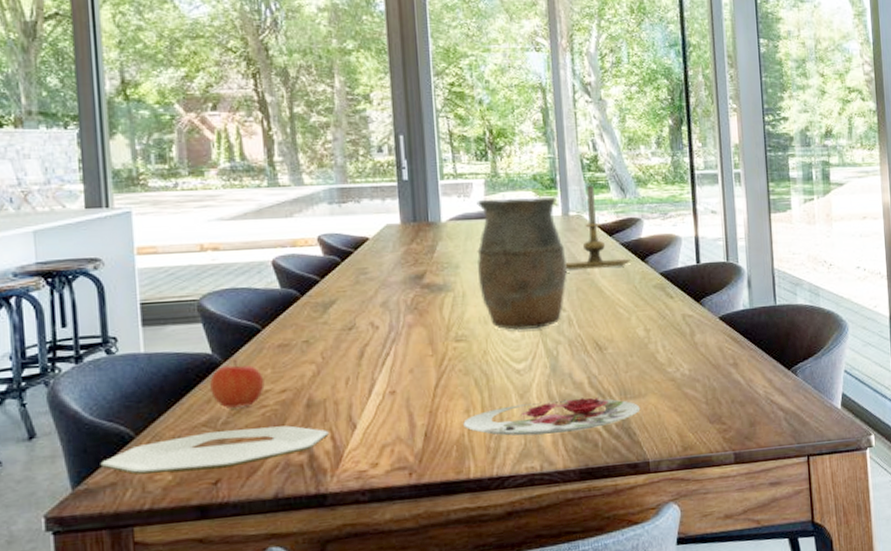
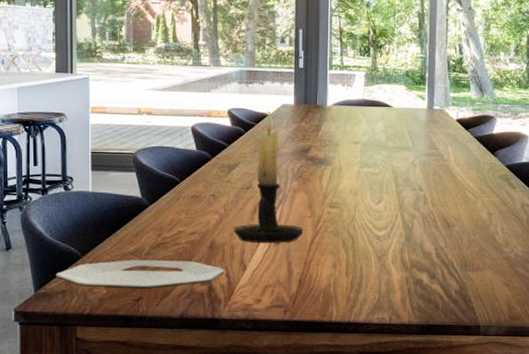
apple: present [210,359,265,408] -> none [139,204,179,243]
candle holder: none [336,233,424,395] -> present [234,110,303,244]
plate: present [463,396,641,436] -> none [330,265,477,293]
vase: present [477,196,567,330] -> none [352,89,427,203]
candle holder: present [565,185,632,270] -> none [426,83,483,157]

